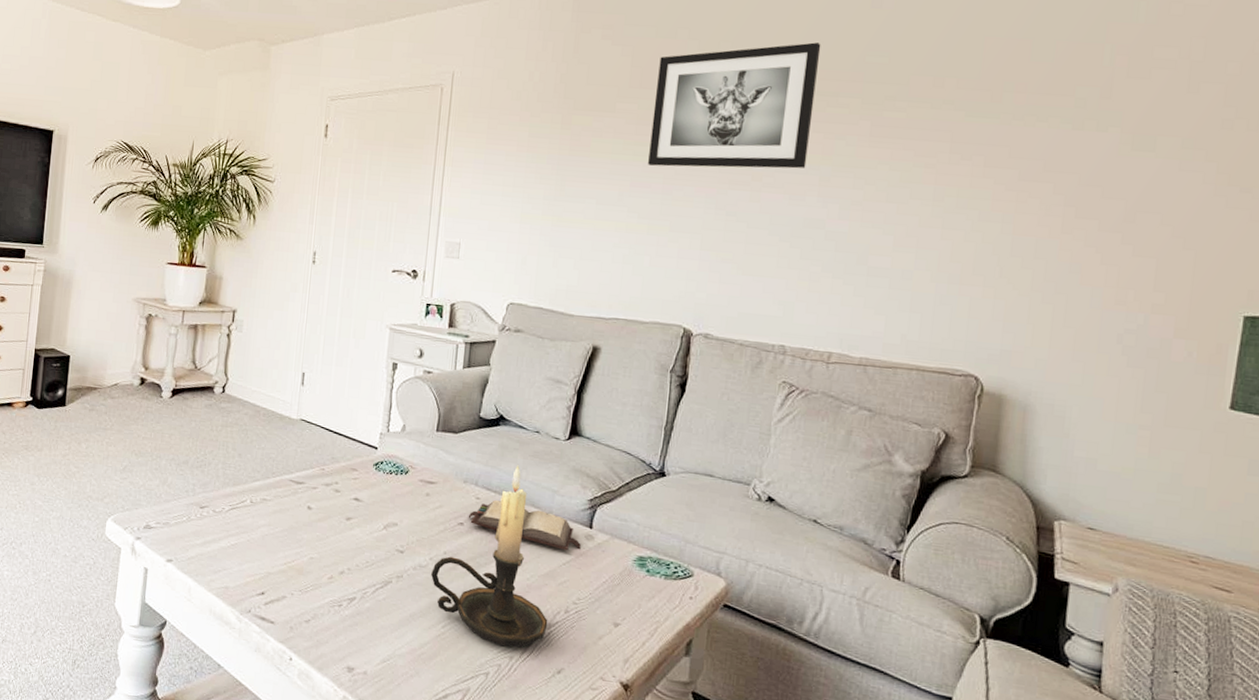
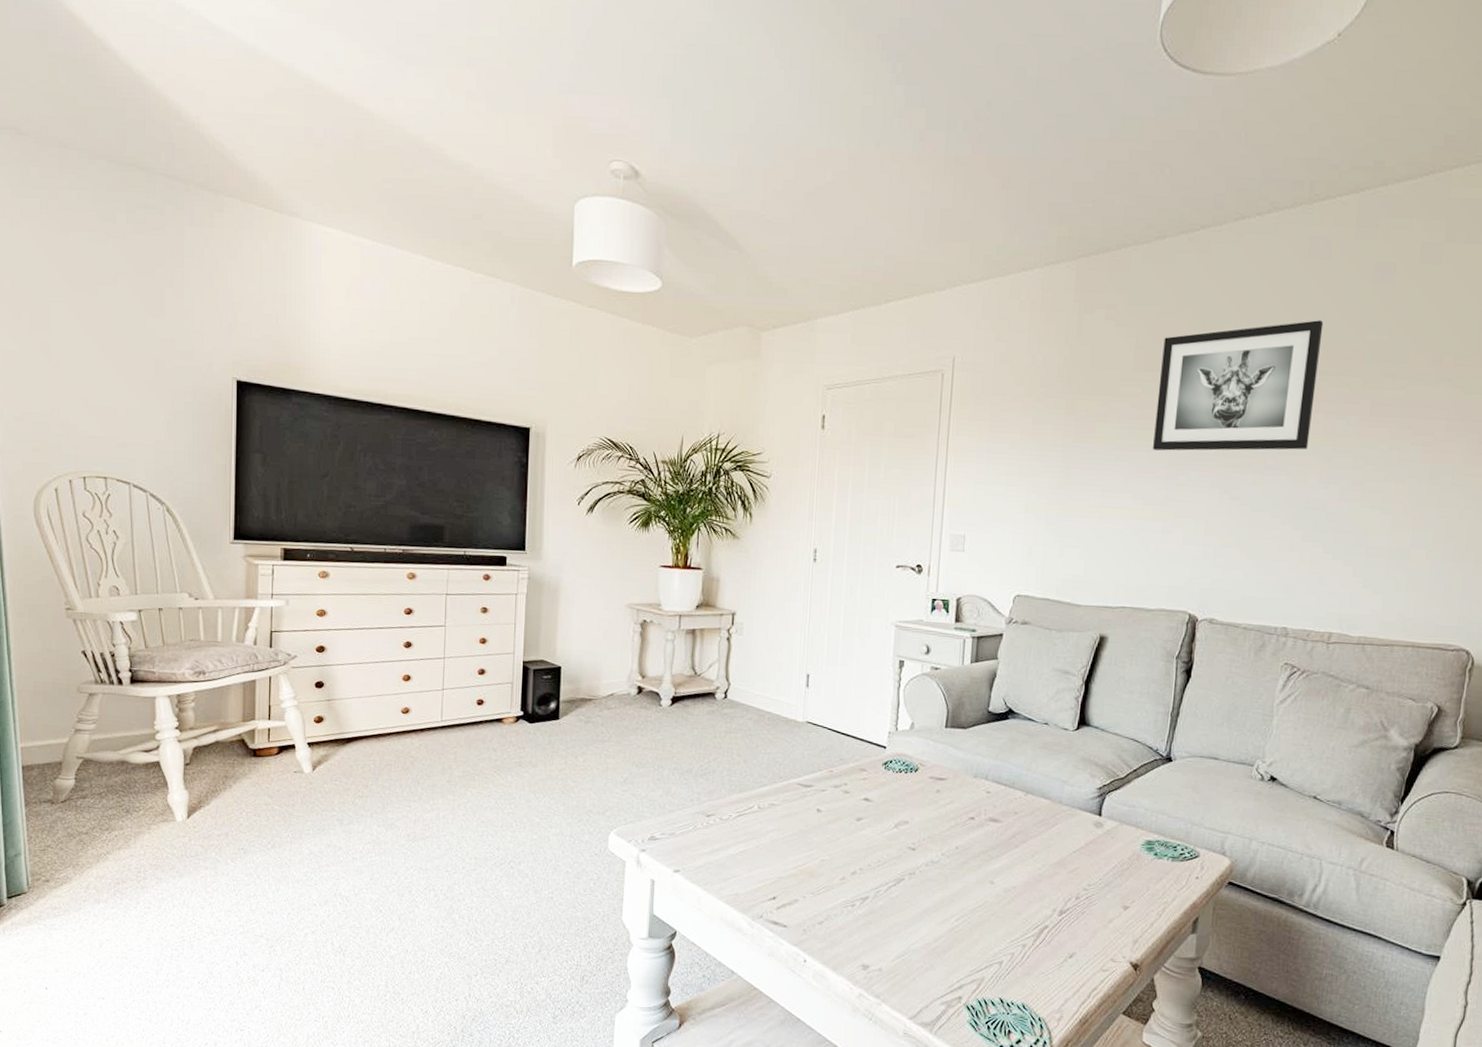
candle holder: present [431,465,548,648] -> none [943,757,1060,936]
hardback book: present [468,500,581,551] -> none [979,793,1091,839]

